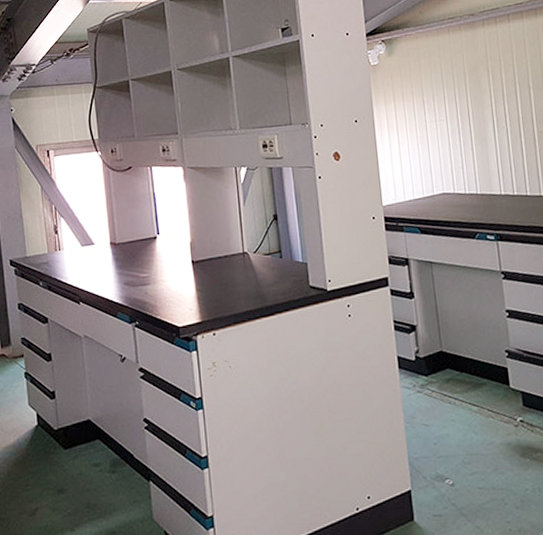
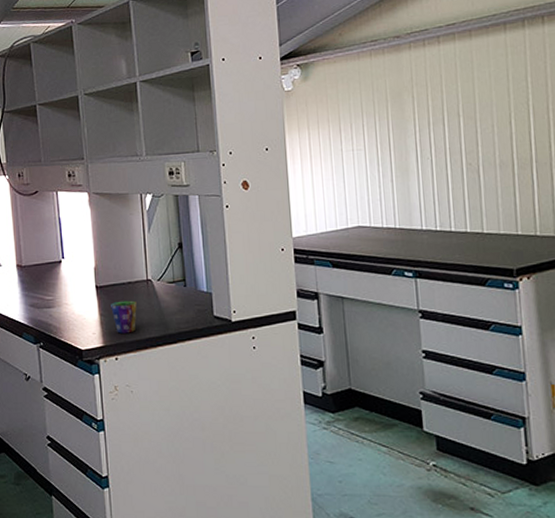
cup: none [207,274,234,308] -> present [111,300,137,334]

